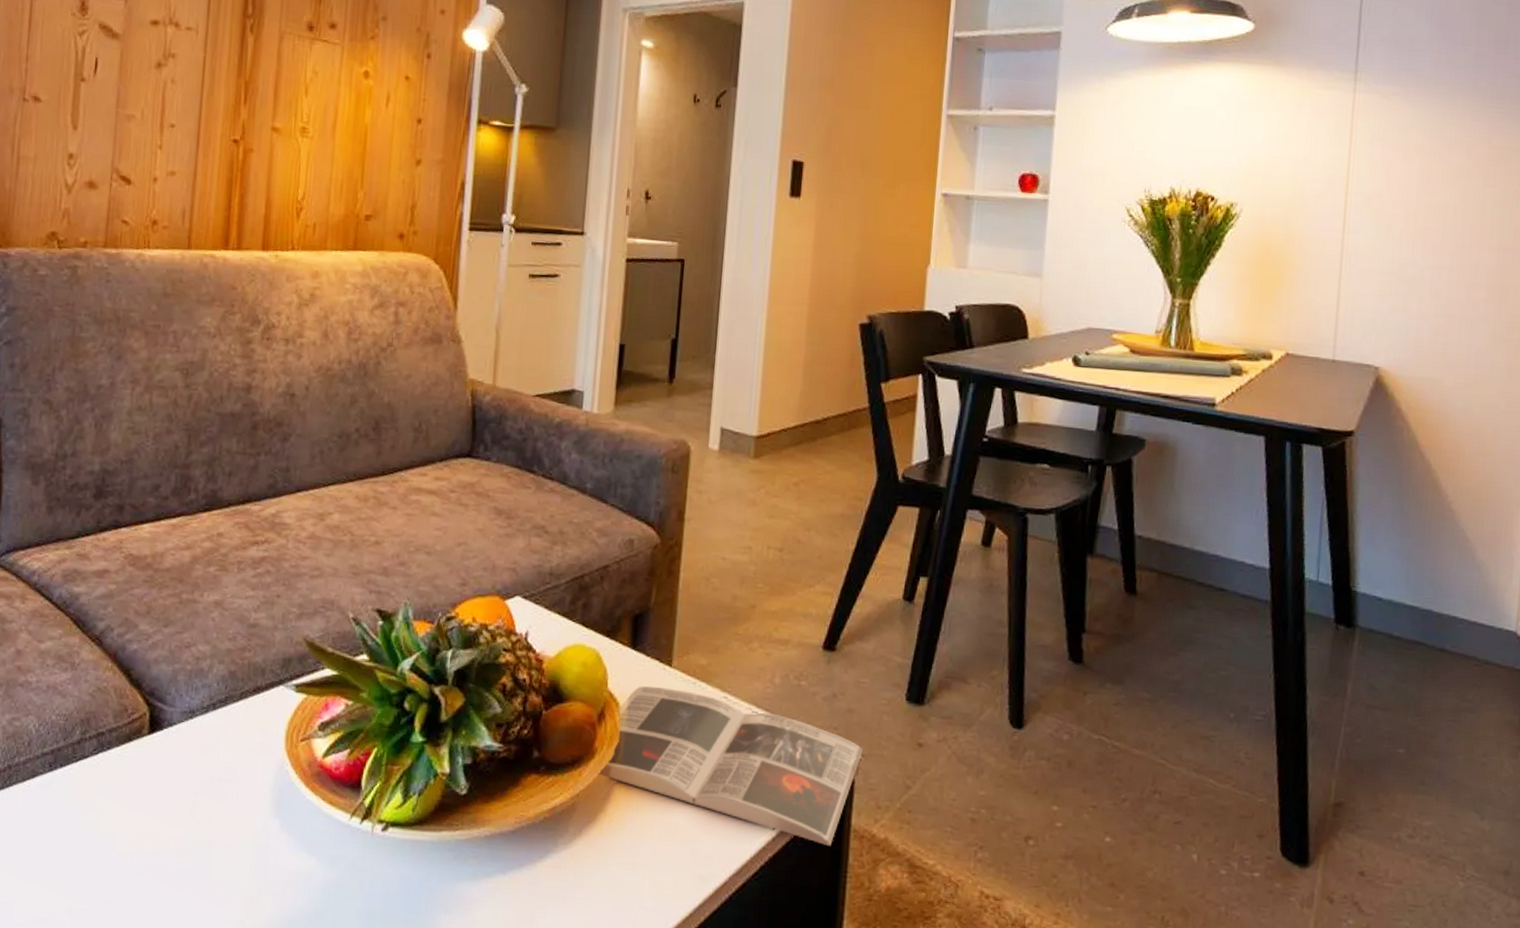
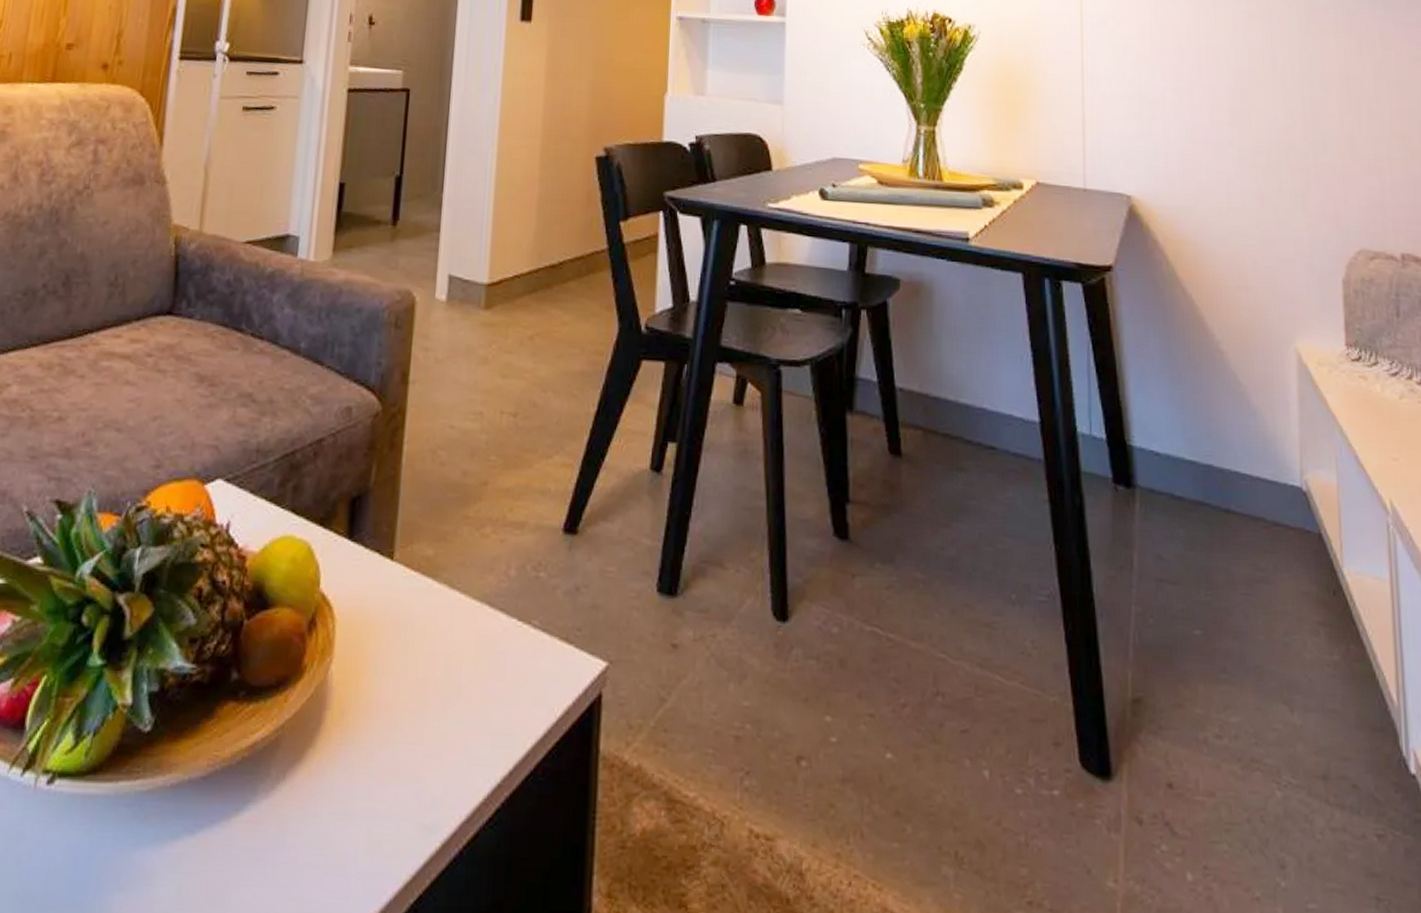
magazine: present [597,685,863,847] -> none [305,584,611,780]

